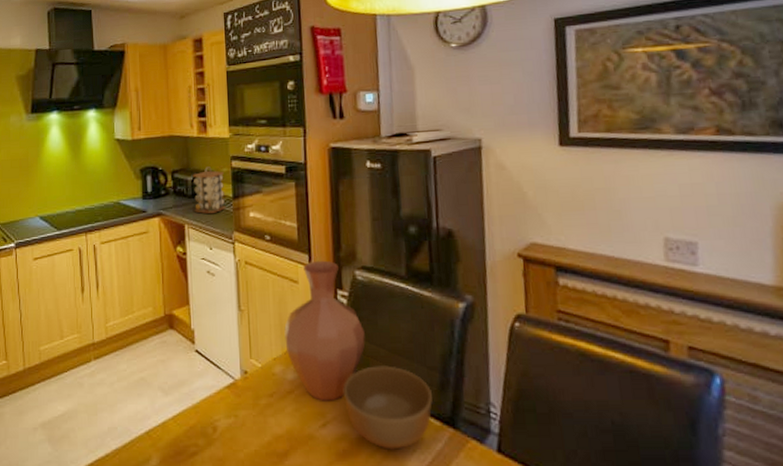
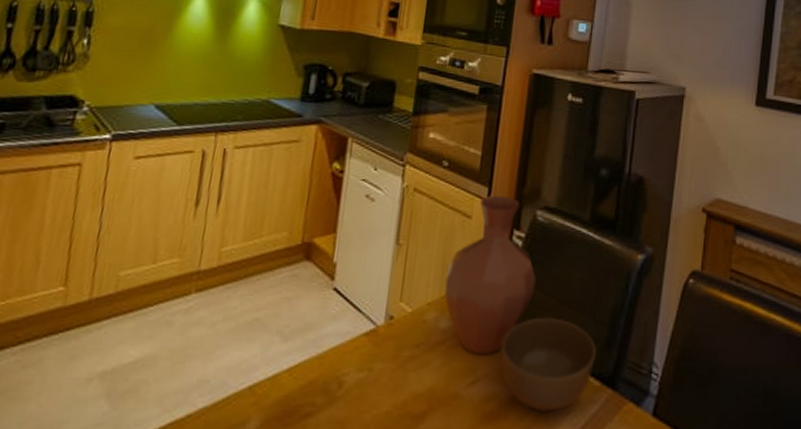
spice rack: present [192,166,226,214] -> none [364,74,408,130]

